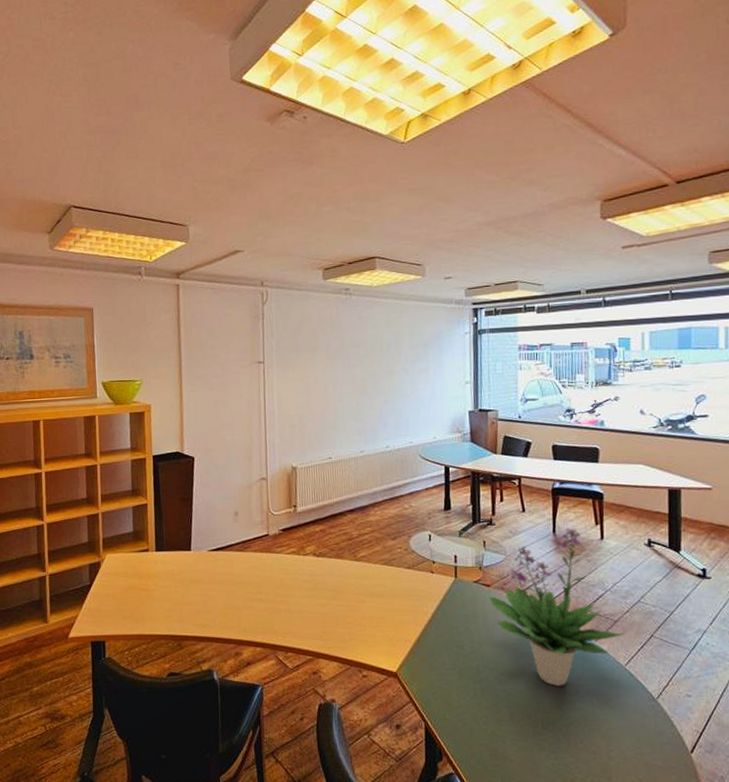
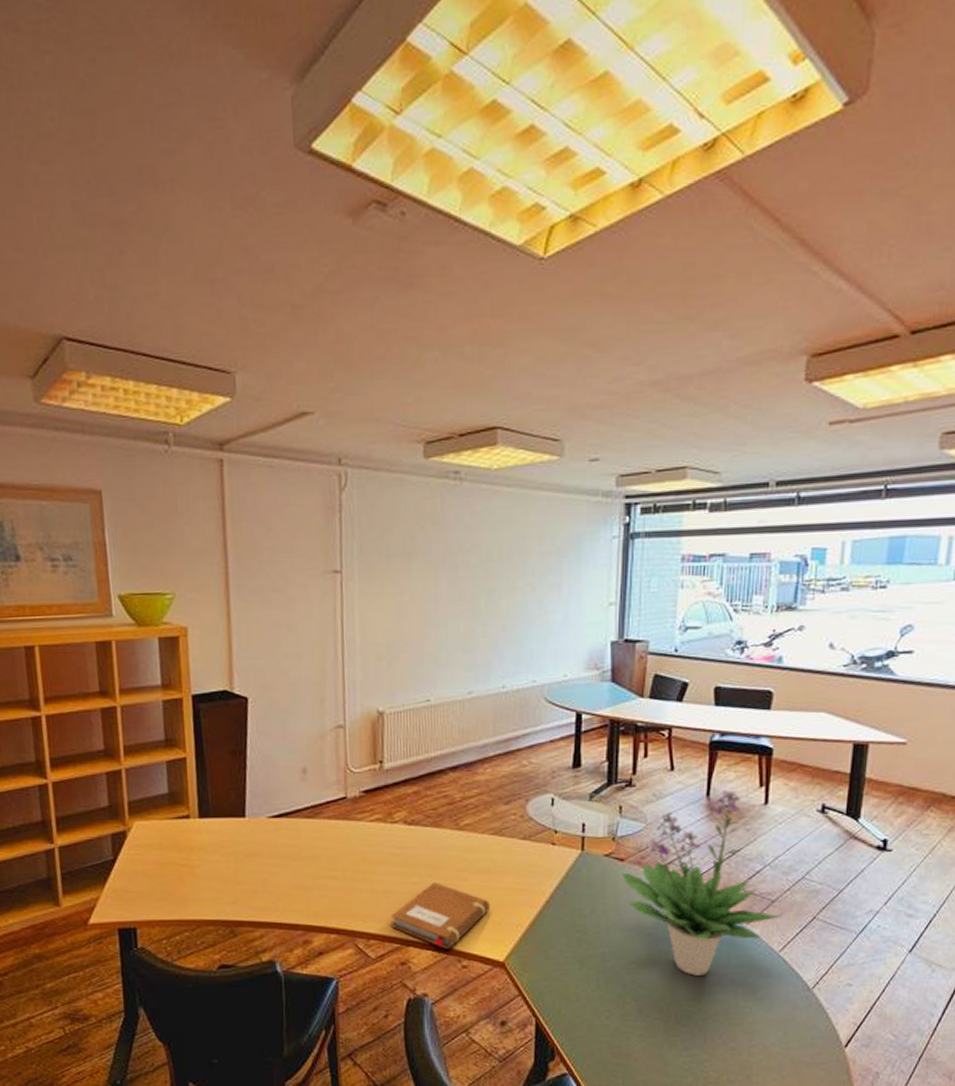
notebook: none [304,604,384,661] -> present [390,882,491,949]

